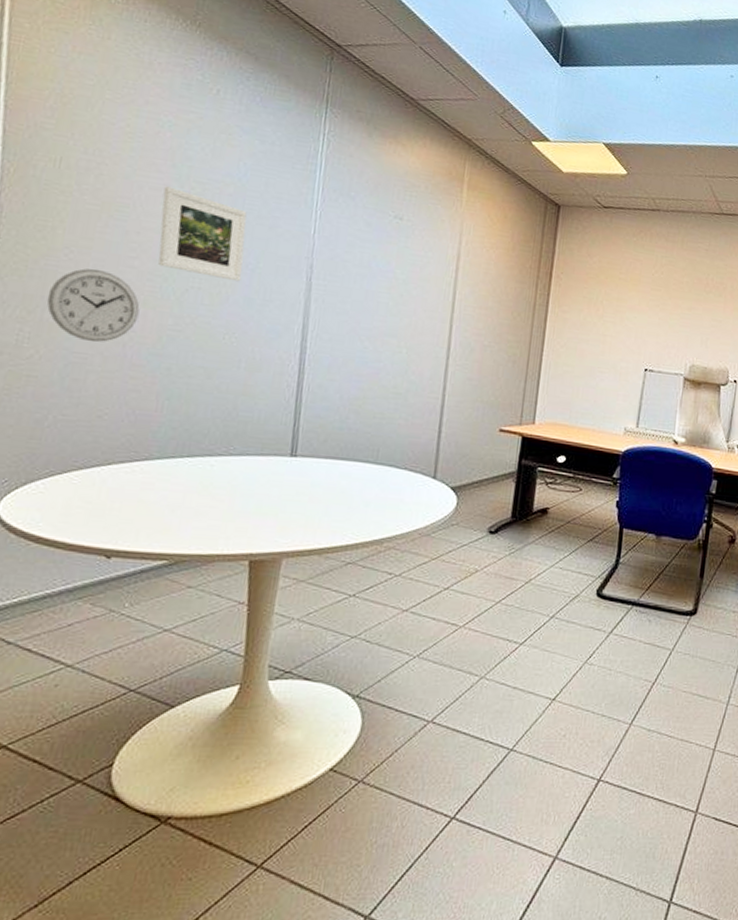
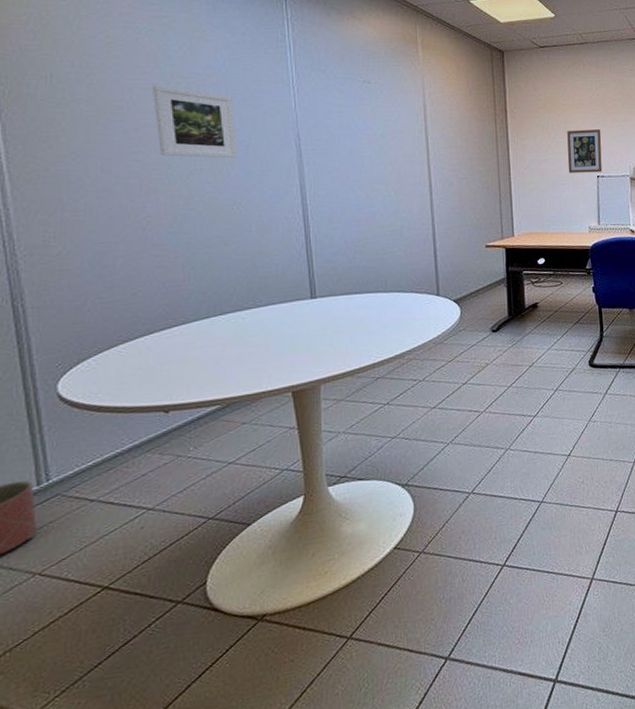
wall clock: present [46,268,140,343] -> none [64,167,151,232]
wall art: none [611,310,659,366] -> present [567,129,603,173]

